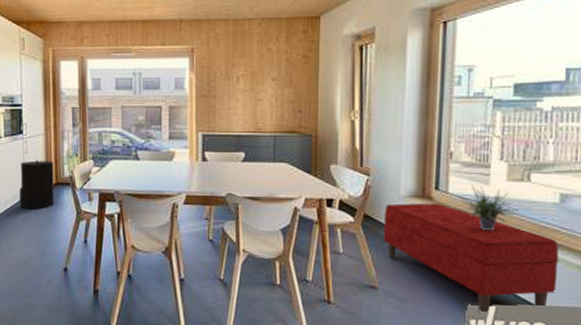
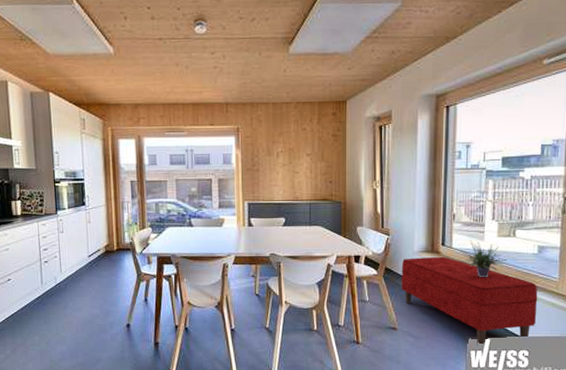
trash can: present [19,159,55,209] -> none [83,228,117,273]

